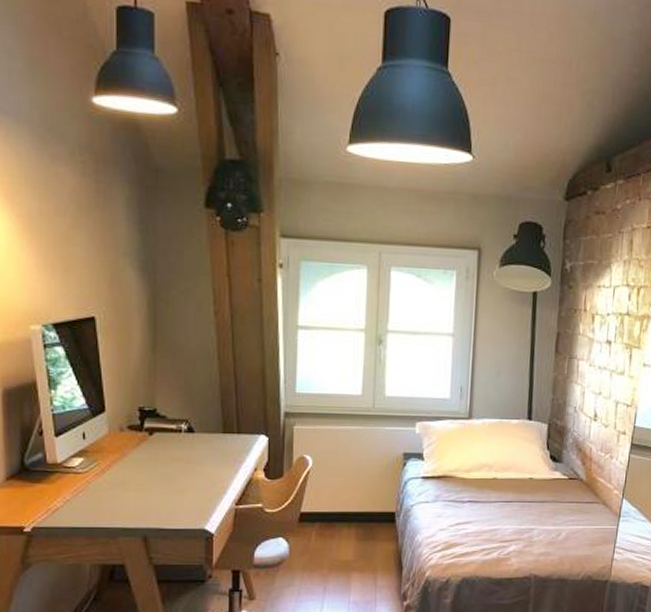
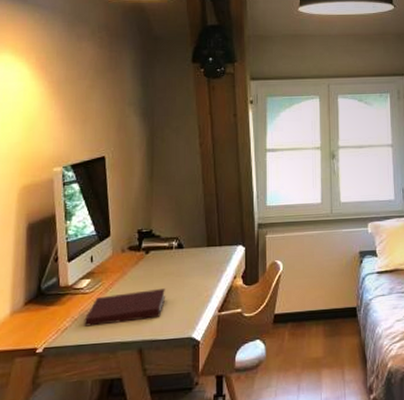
notebook: none [78,475,174,509] -> present [84,289,166,327]

